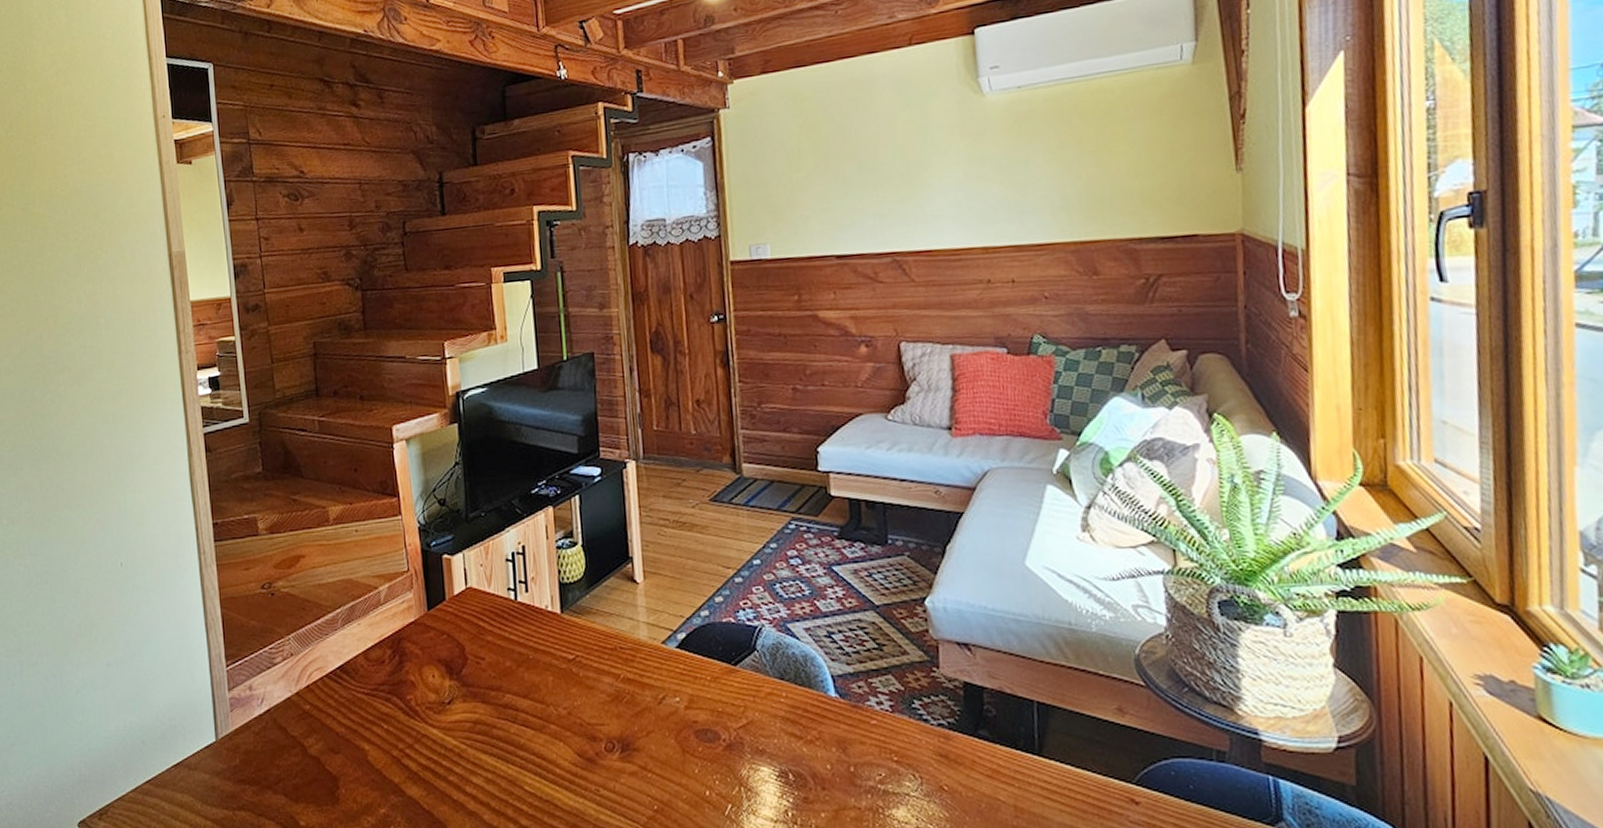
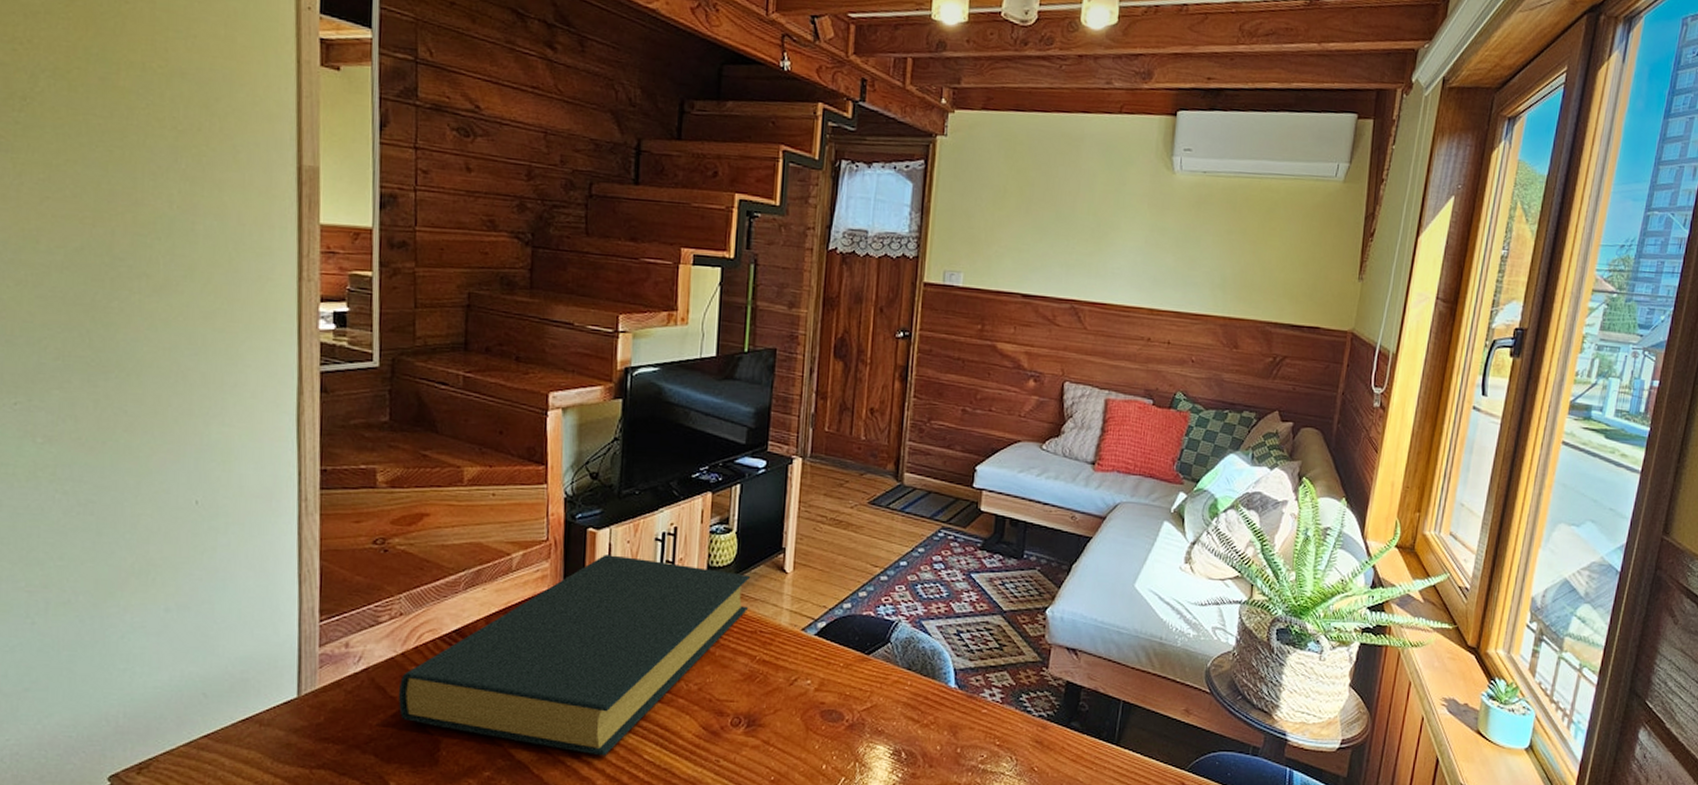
hardback book: none [297,579,606,789] -> present [398,555,751,756]

